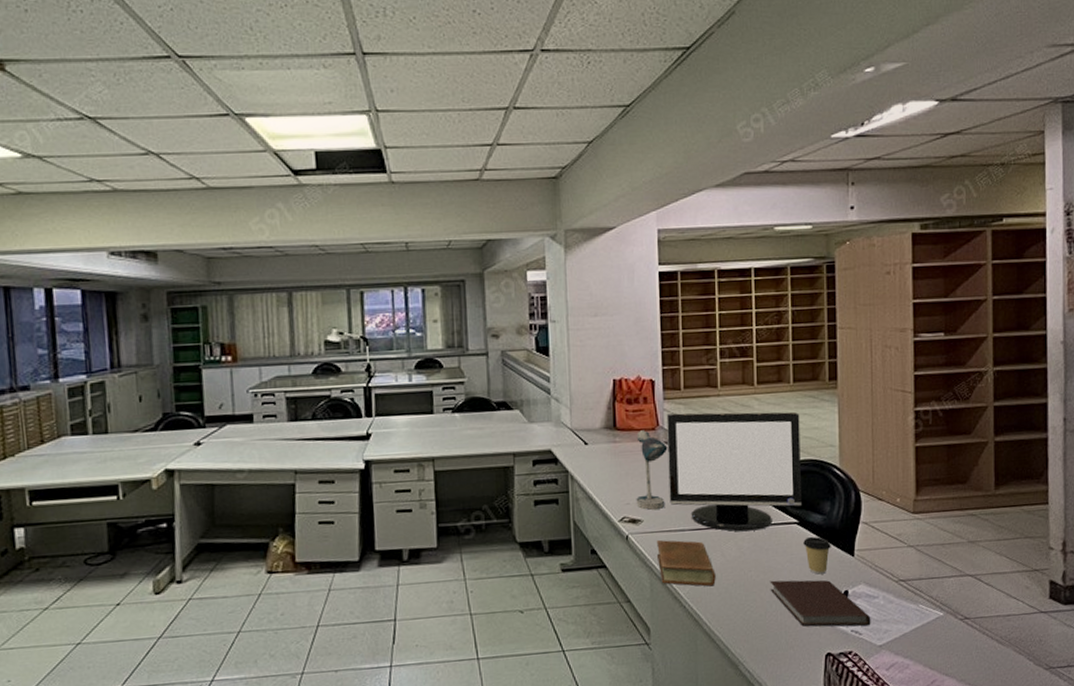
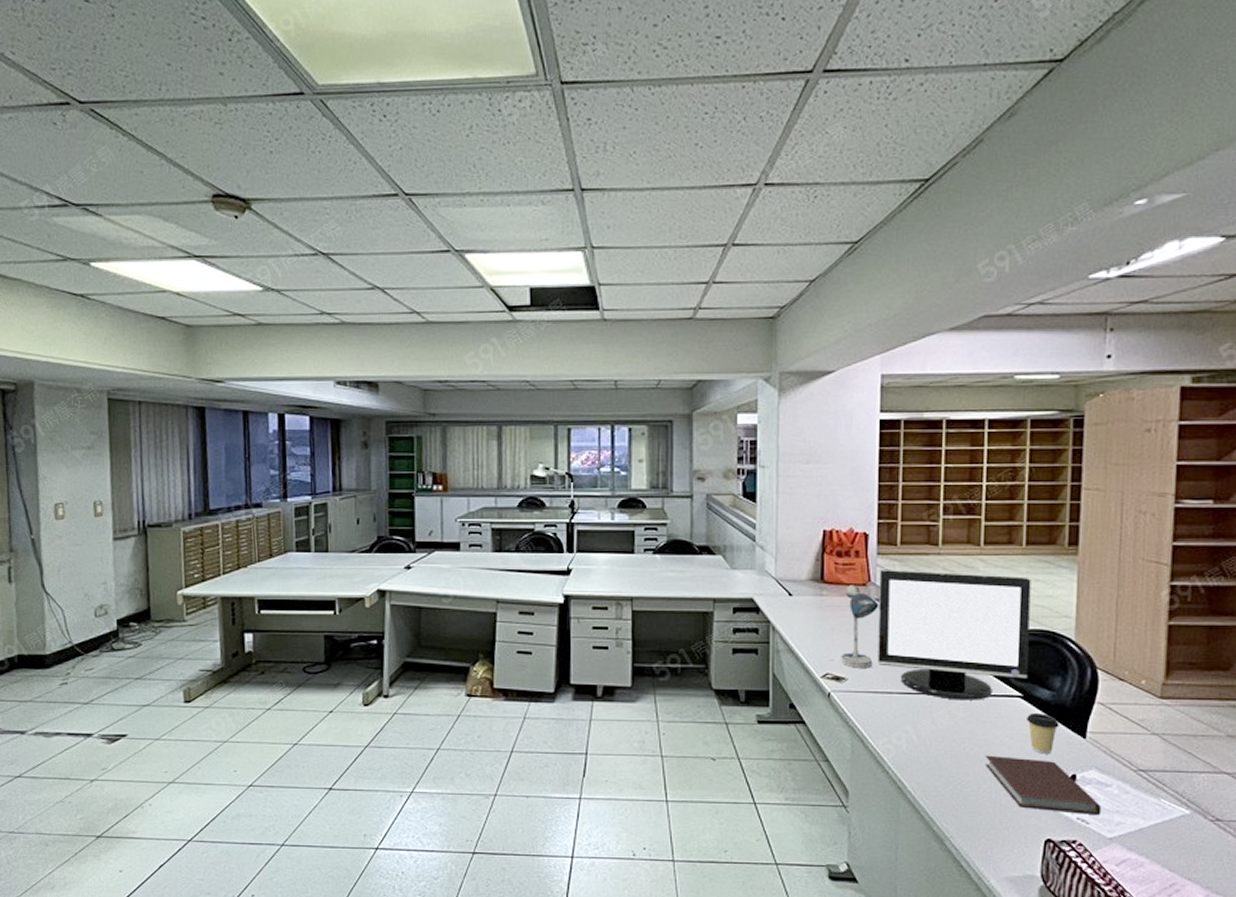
book: present [657,539,716,587] -> none [861,700,924,754]

